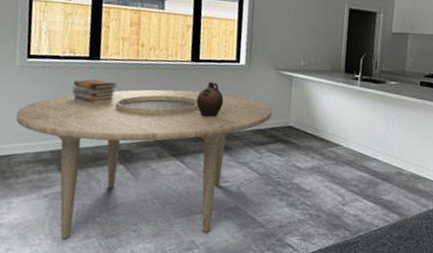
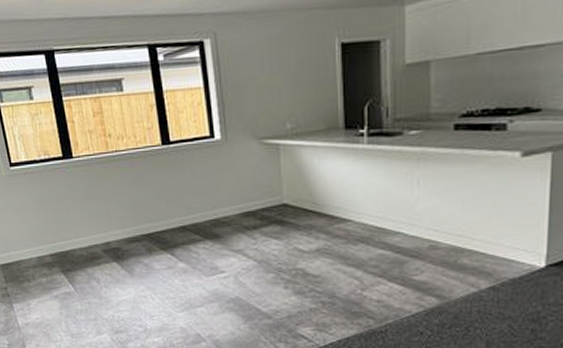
dining table: present [16,89,272,240] -> none [14,176,261,336]
book stack: present [72,79,118,105] -> none [54,179,95,205]
ceramic jug: present [196,81,224,118] -> none [175,163,205,205]

